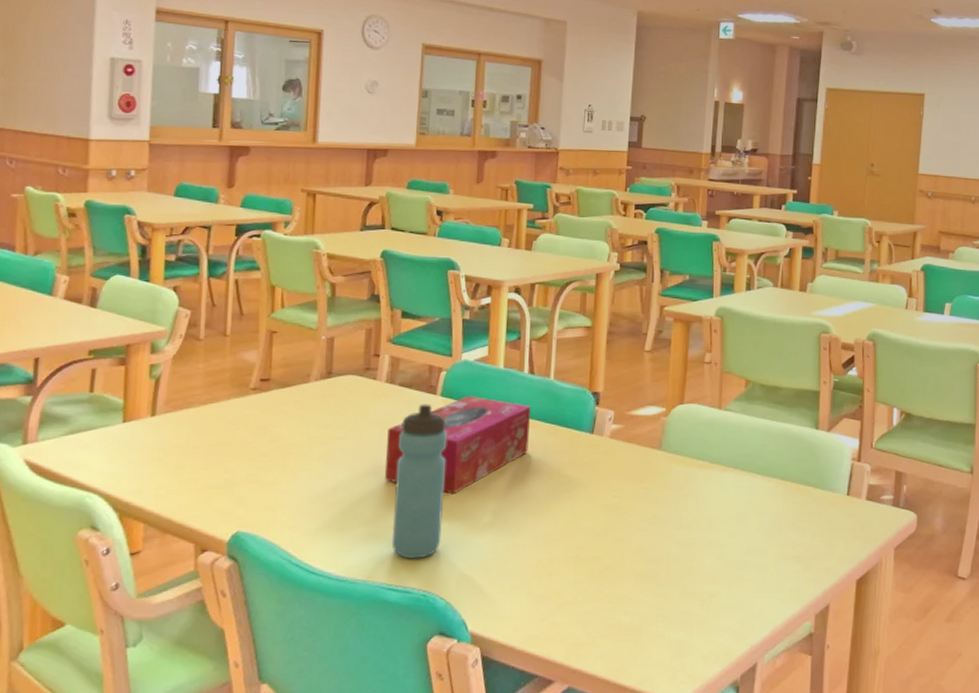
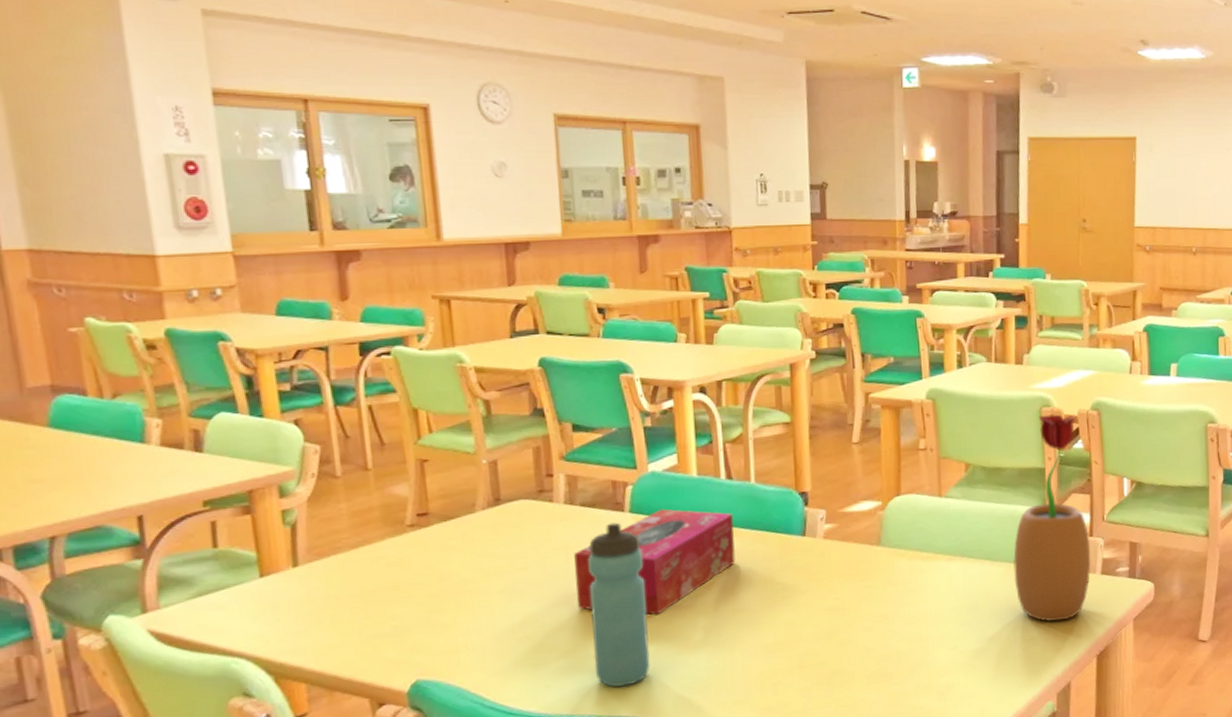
potted flower: none [783,341,858,542] -> present [1013,414,1091,622]

